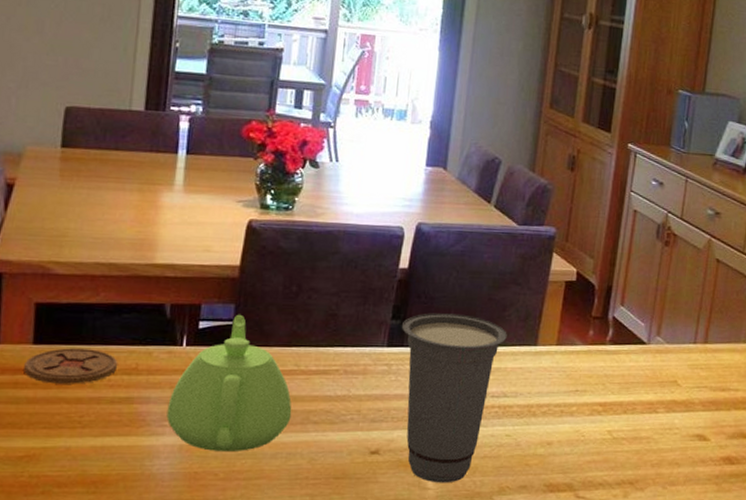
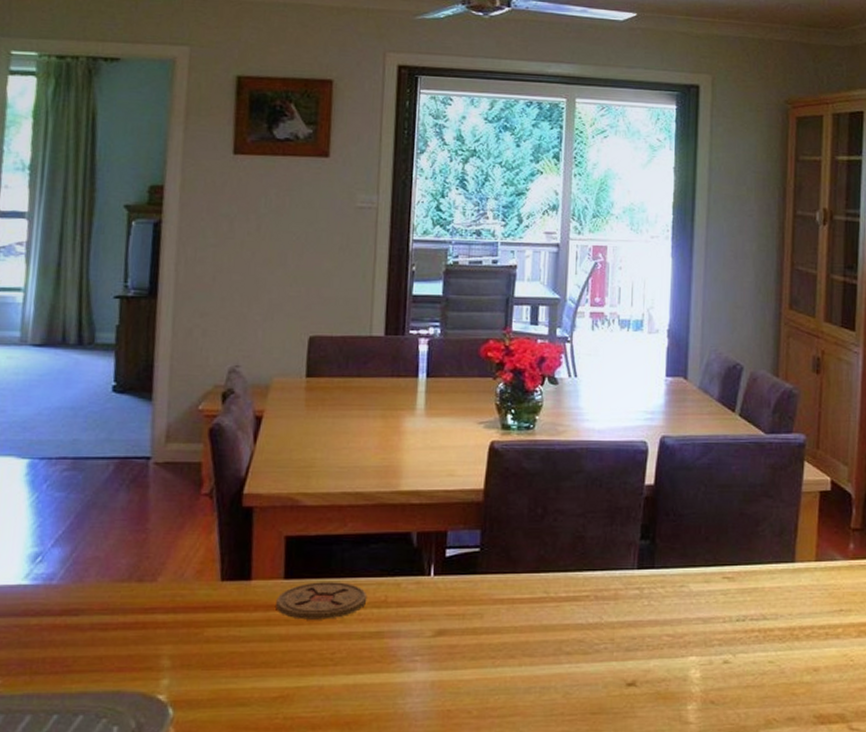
teapot: present [166,315,292,451] -> none [417,541,544,687]
cup: present [402,313,507,483] -> none [652,531,762,717]

